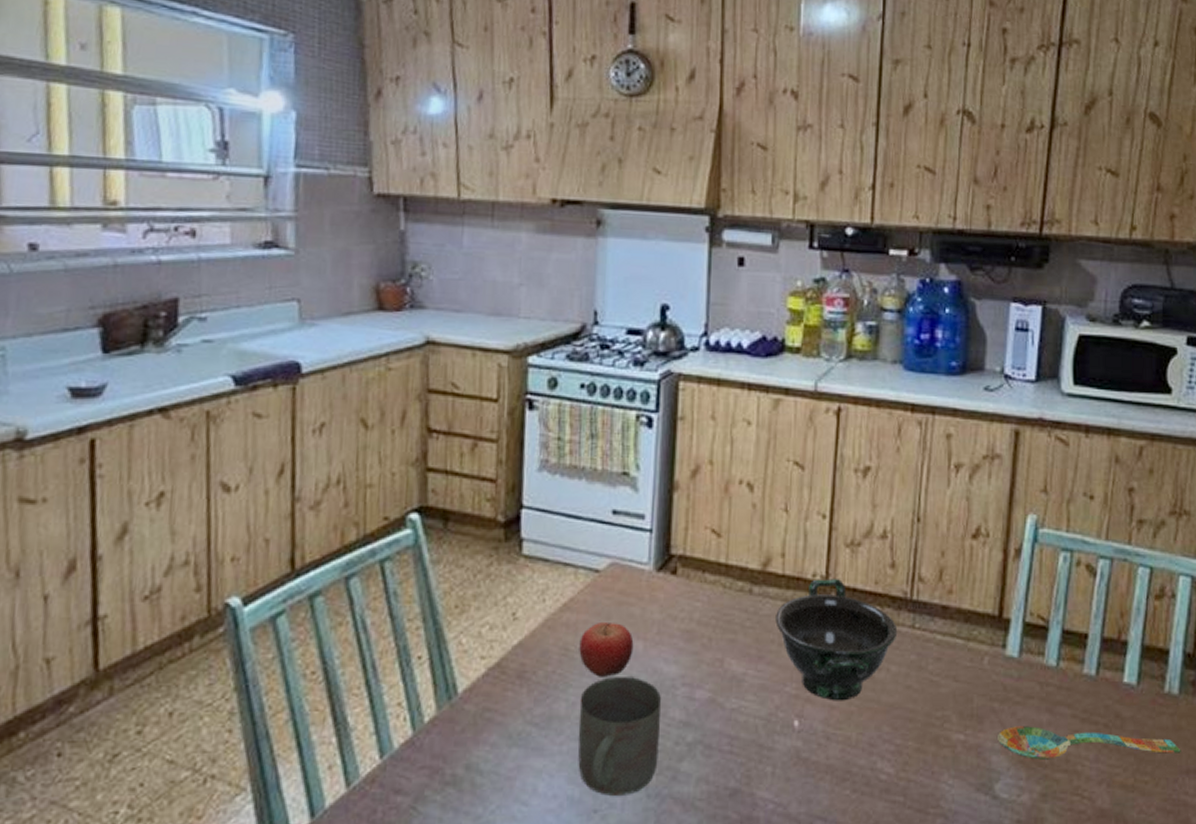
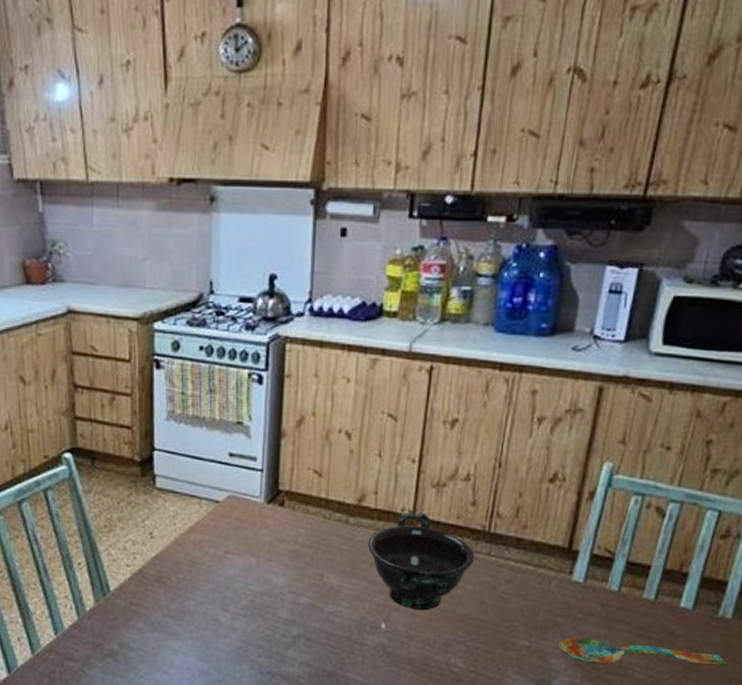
mug: present [578,677,662,796] -> none [205,584,272,671]
fruit: present [579,621,634,677] -> none [204,541,249,584]

